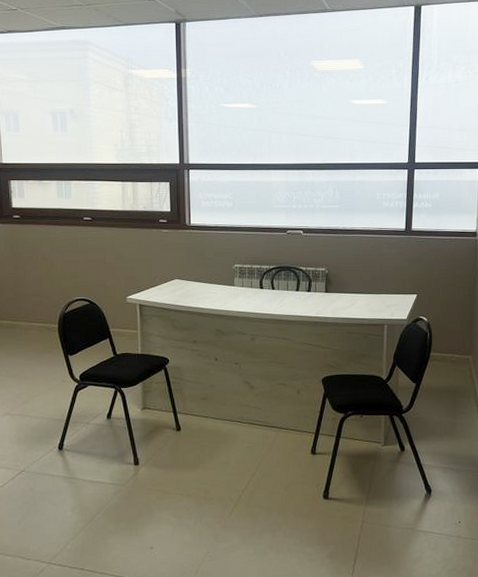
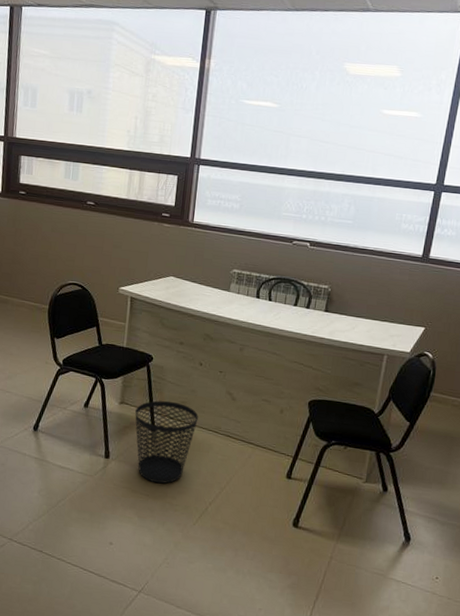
wastebasket: none [159,399,220,481] -> present [135,400,198,484]

